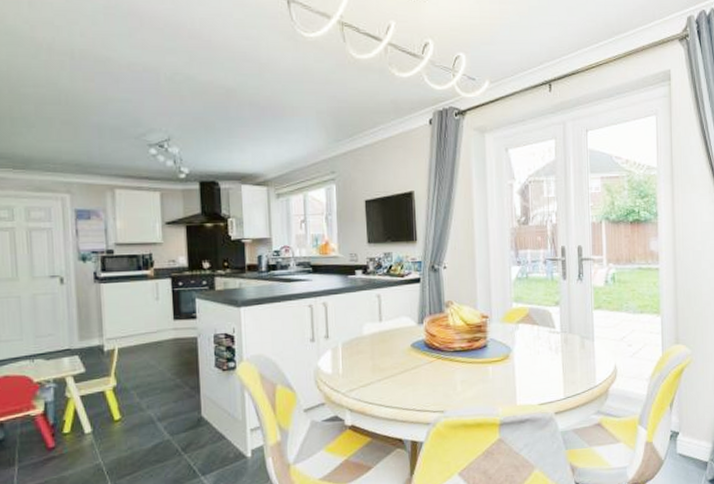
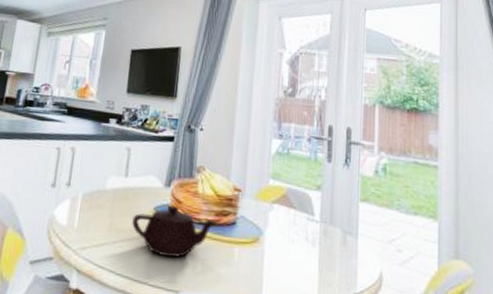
teapot: none [393,339,471,385] -> present [132,205,218,258]

